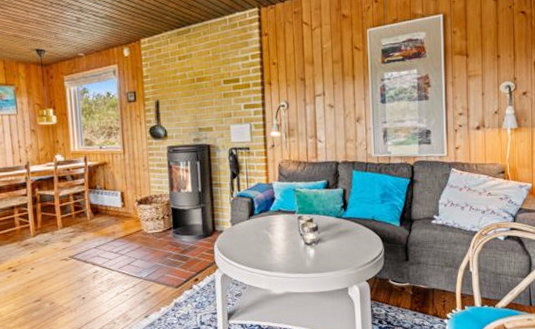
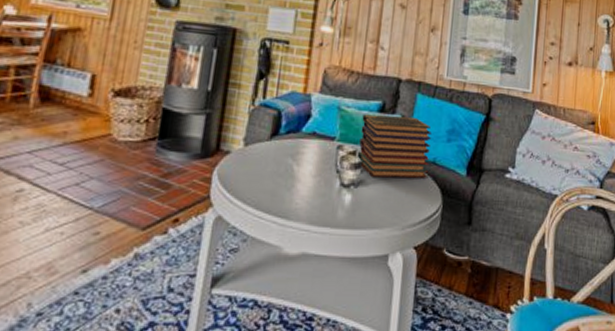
book stack: none [313,189,369,236] -> present [357,114,431,178]

